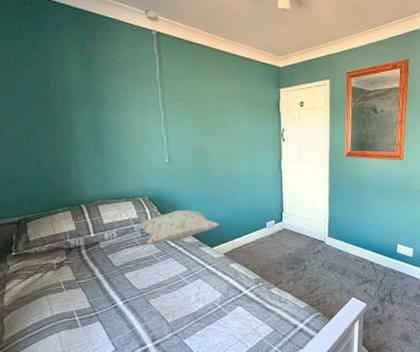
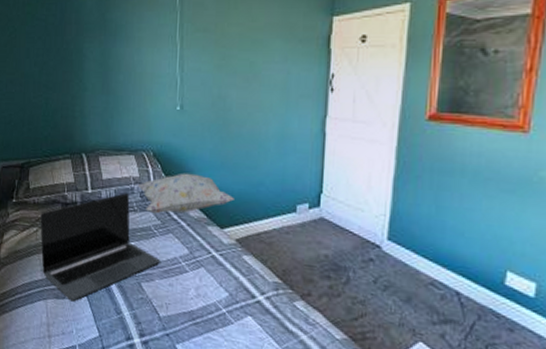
laptop: none [44,232,164,328] -> present [40,193,160,302]

